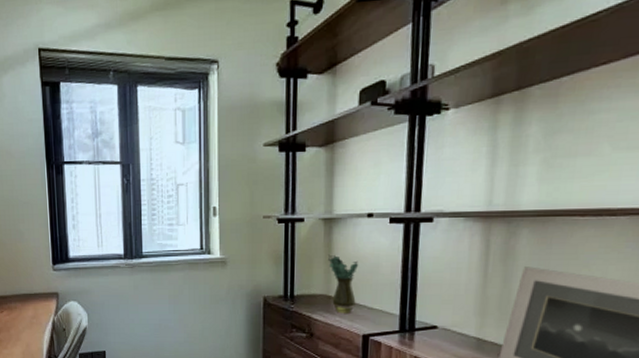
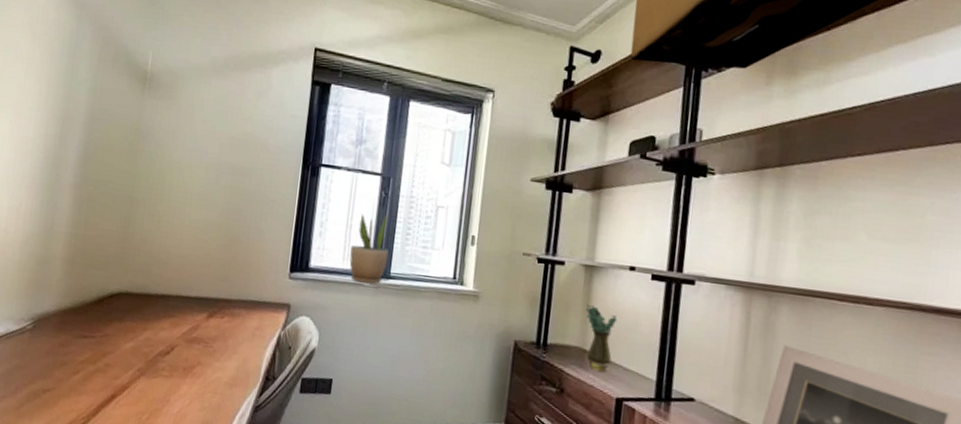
potted plant: none [103,198,138,266] -> present [349,213,389,285]

